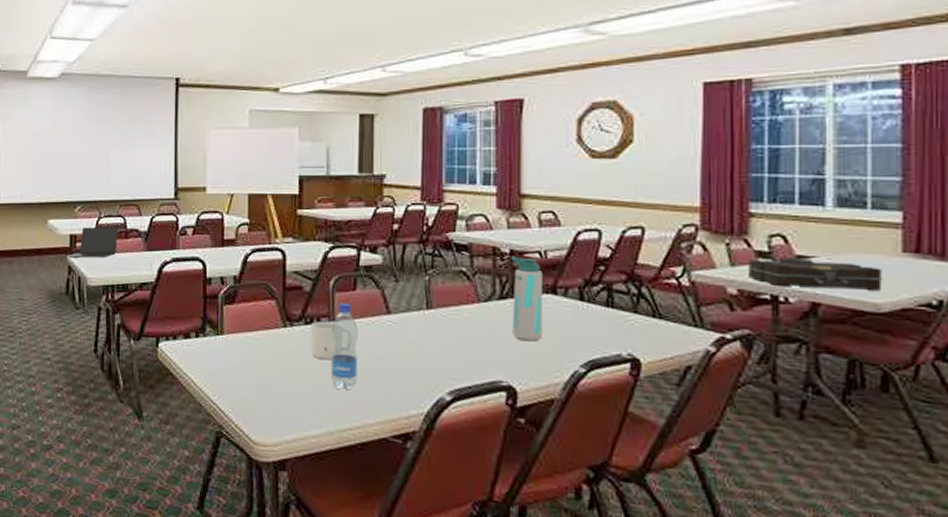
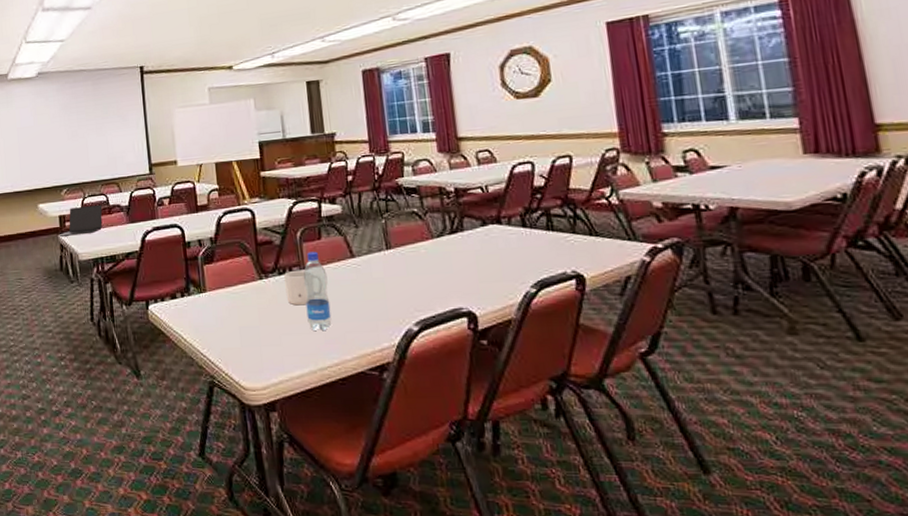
water bottle: present [511,256,542,342] -> none [456,193,493,269]
briefcase: present [747,257,882,290] -> none [667,168,791,197]

